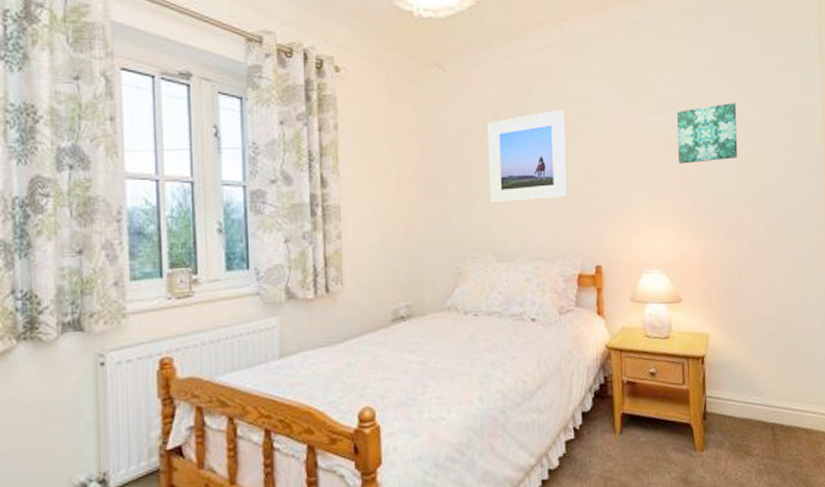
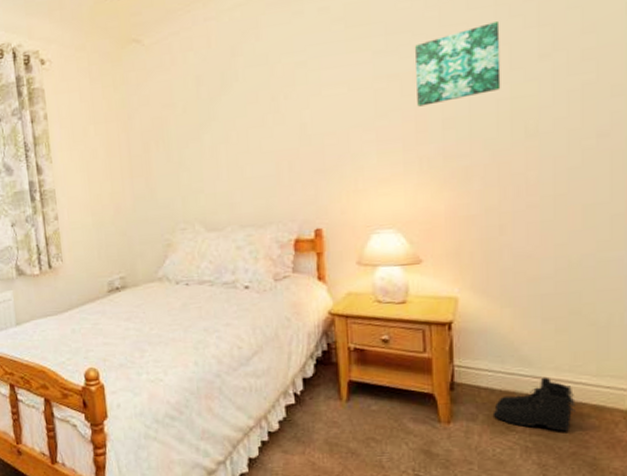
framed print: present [487,109,568,203] -> none [189,64,281,174]
boots: none [735,404,793,454] -> present [492,376,576,432]

